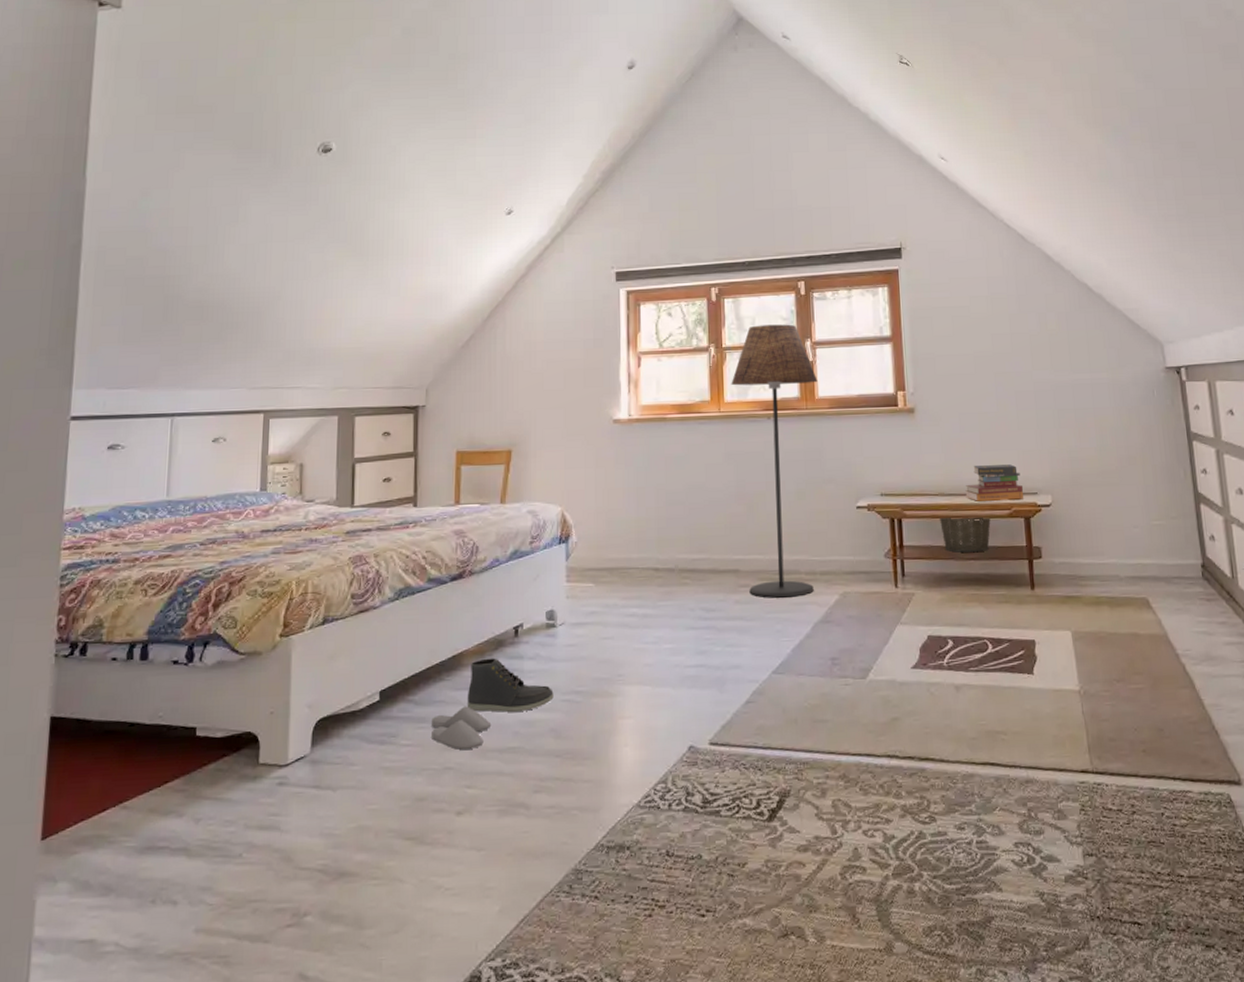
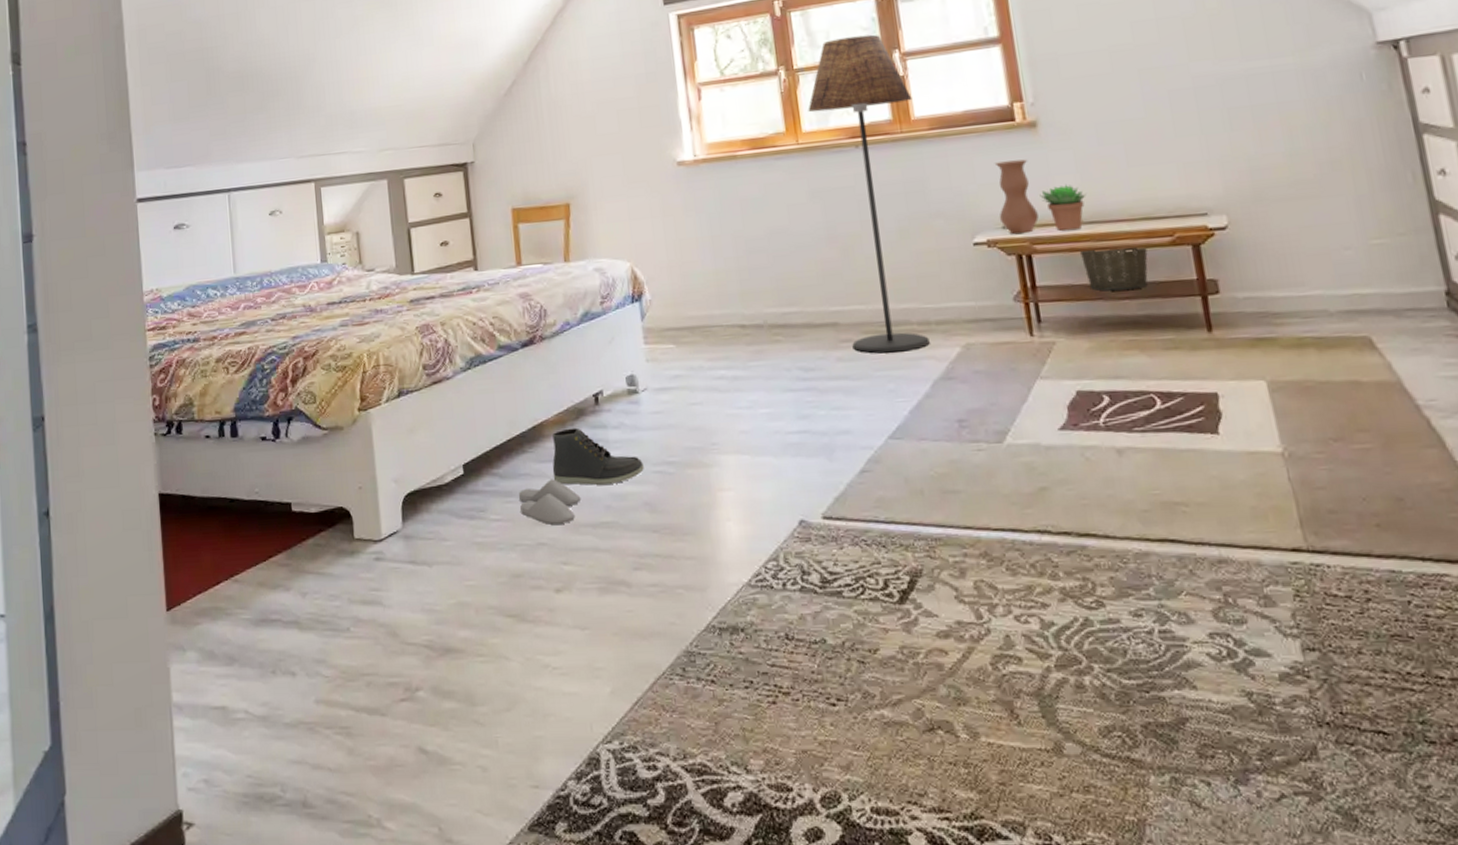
vase: none [878,439,910,501] -> present [994,159,1039,235]
succulent plant: none [912,461,948,501] -> present [1040,184,1086,231]
books: present [965,464,1023,501] -> none [1111,181,1189,229]

